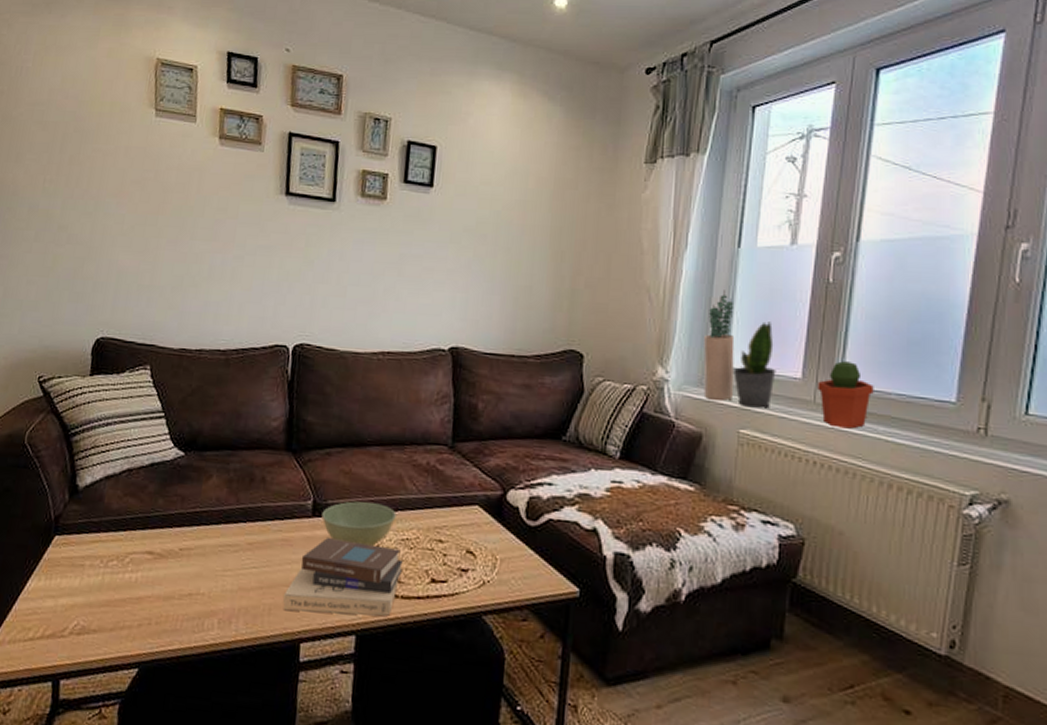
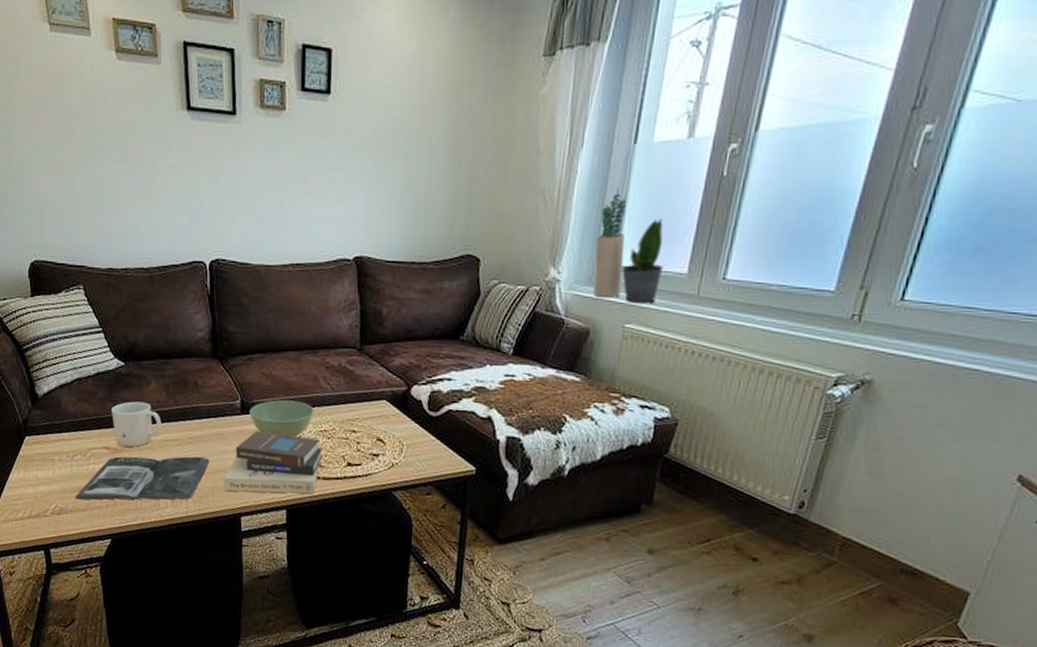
magazine: none [102,563,270,620] -> present [75,456,210,500]
mug: none [160,497,219,553] -> present [111,401,162,448]
succulent plant: present [817,361,874,429] -> none [702,255,757,320]

